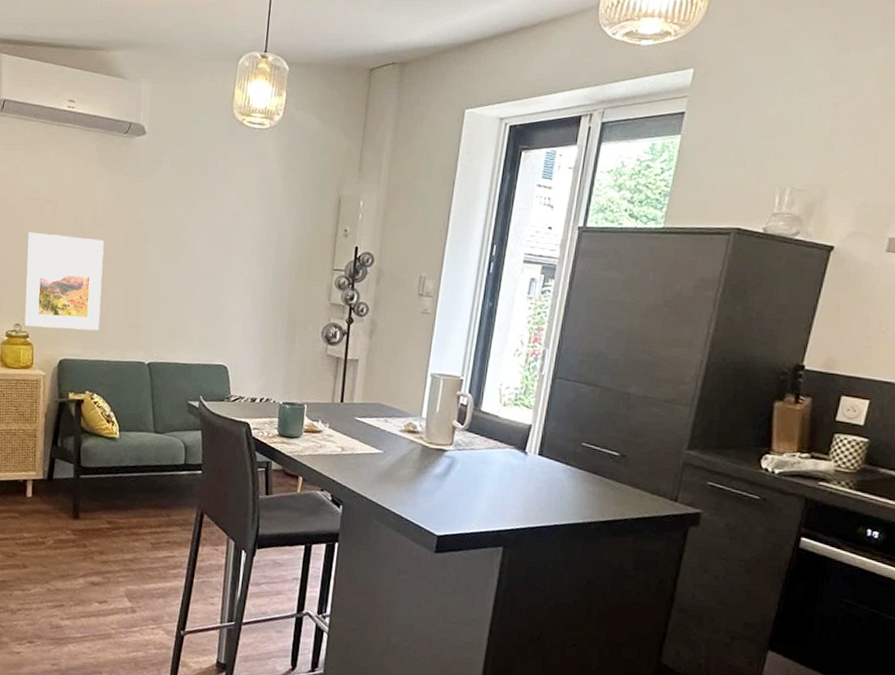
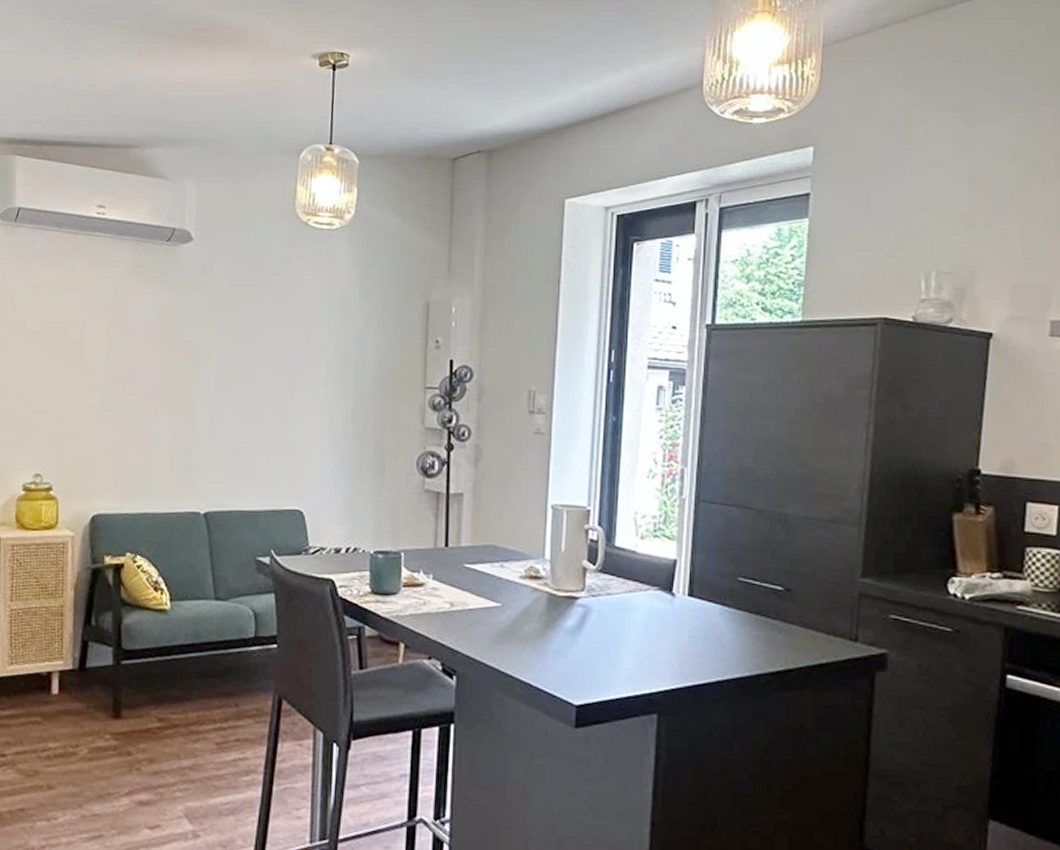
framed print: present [24,231,104,331] -> none [46,361,146,477]

